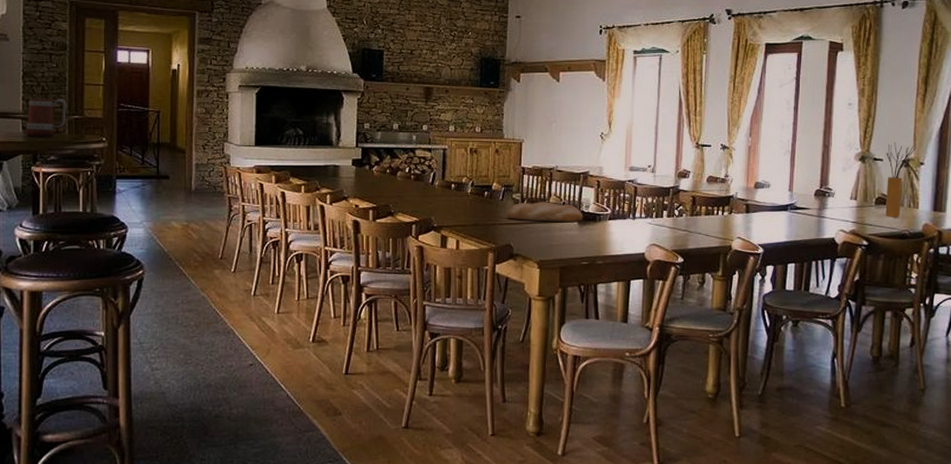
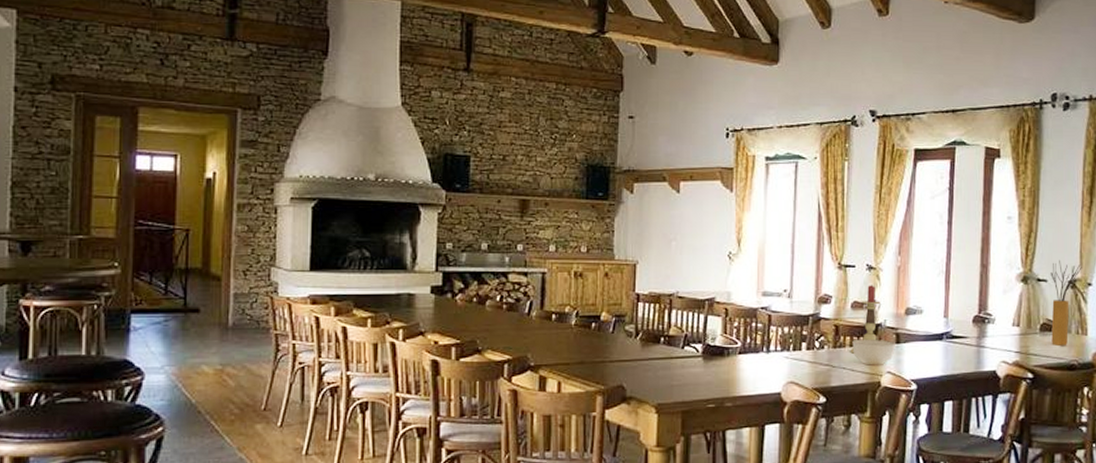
beer mug: present [26,98,67,138] -> none [13,213,68,263]
bread: present [506,202,583,223] -> none [618,334,709,358]
candlestick: none [706,162,733,221] -> present [851,285,881,354]
bowl: none [707,208,745,233] -> present [852,339,895,367]

